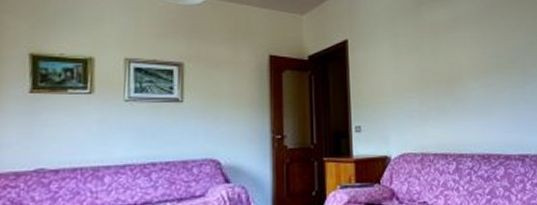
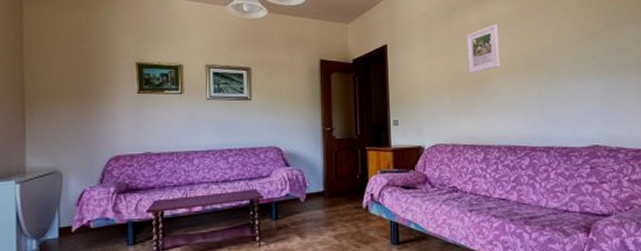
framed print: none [435,20,471,75] -> present [466,24,500,74]

